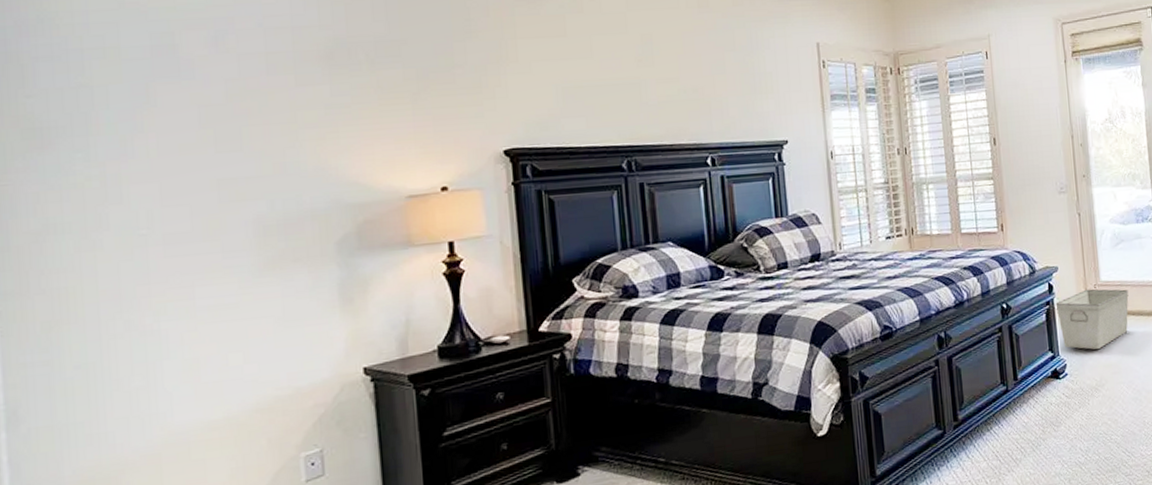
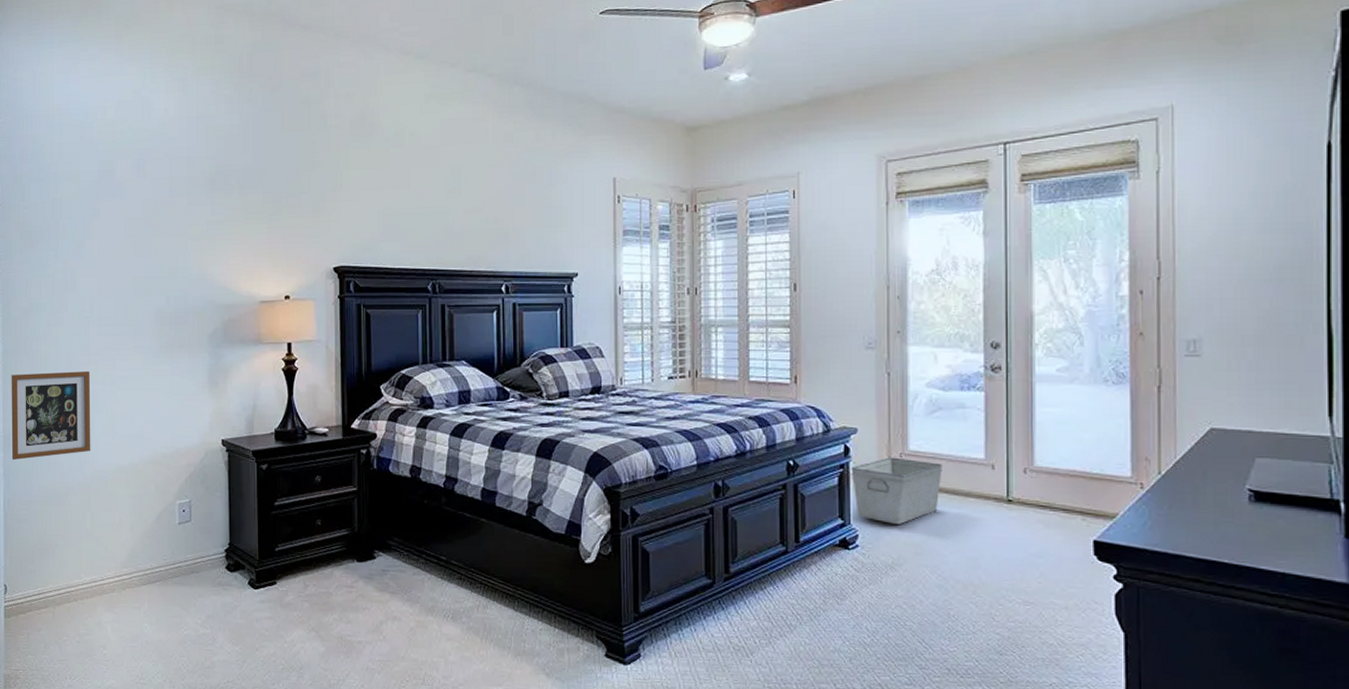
picture frame: none [15,306,161,440] -> present [11,371,91,460]

